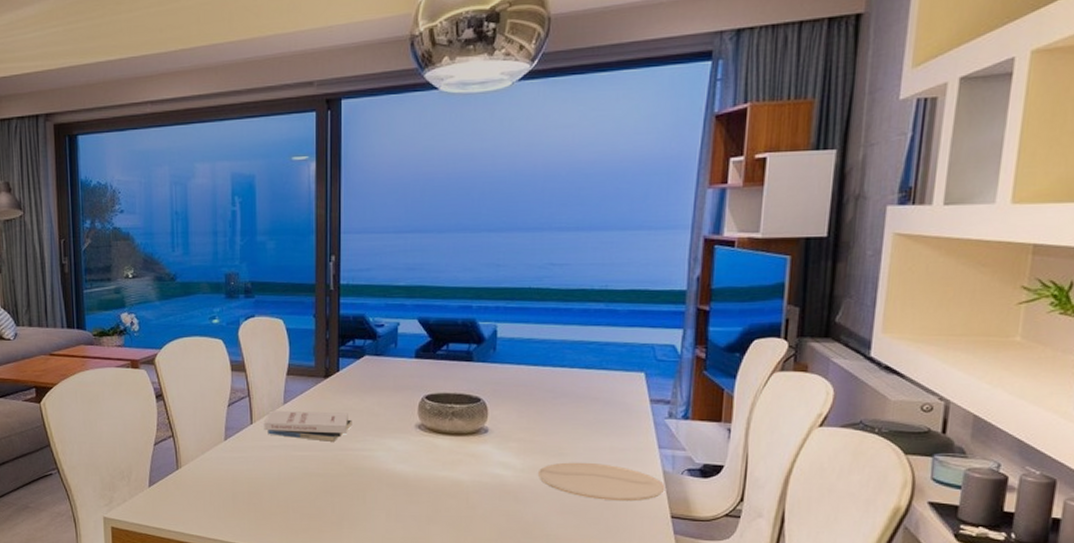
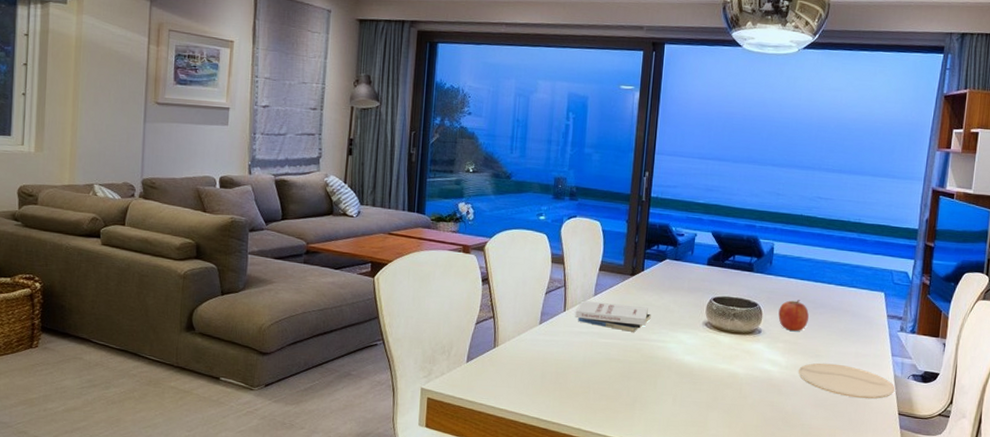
fruit: none [508,390,547,427] -> present [778,300,809,331]

